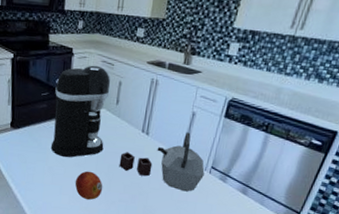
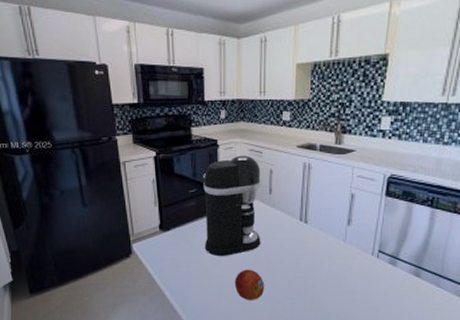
kettle: present [119,132,205,192] -> none [279,216,372,281]

